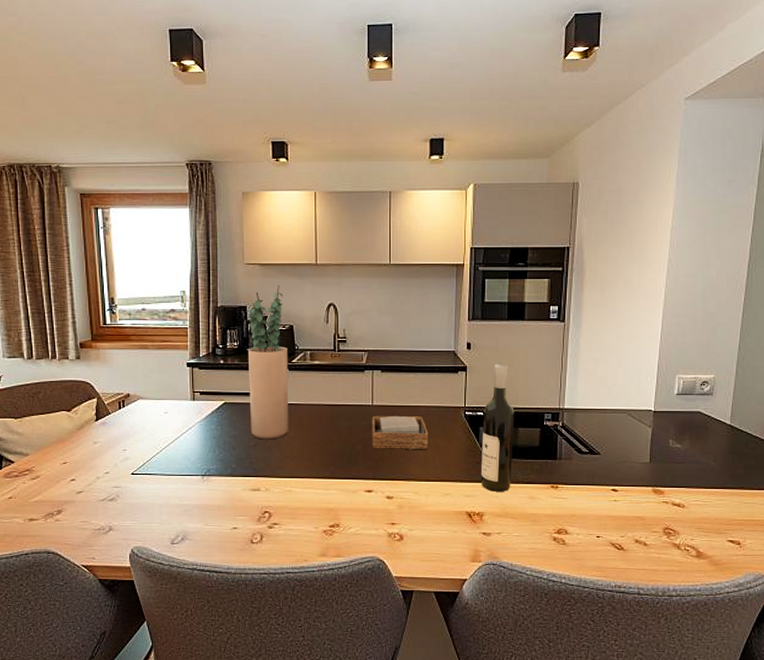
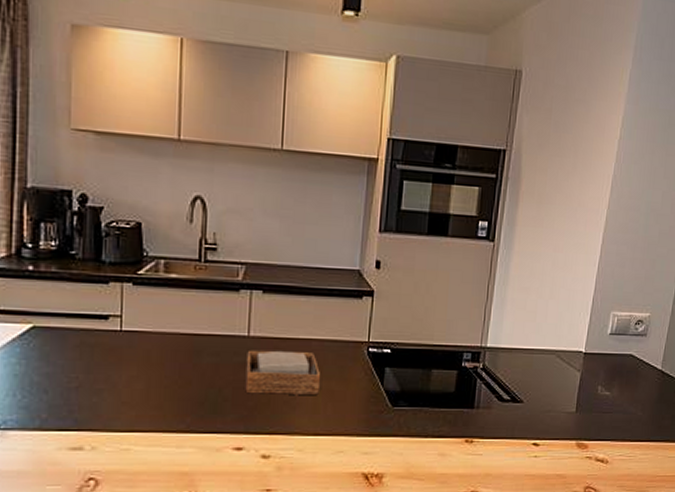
vase: present [247,285,289,440] -> none [71,164,133,380]
bottle: present [480,363,515,492] -> none [382,287,429,448]

